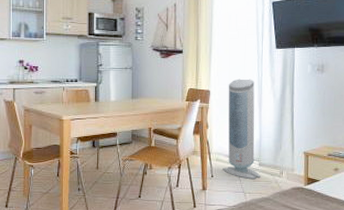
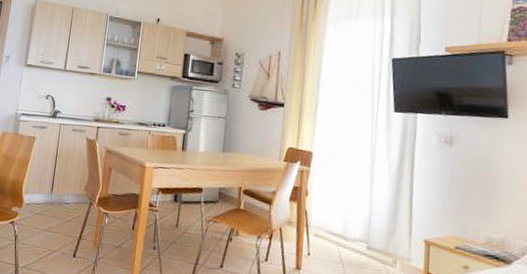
air purifier: present [222,79,261,180] -> none [322,142,369,266]

